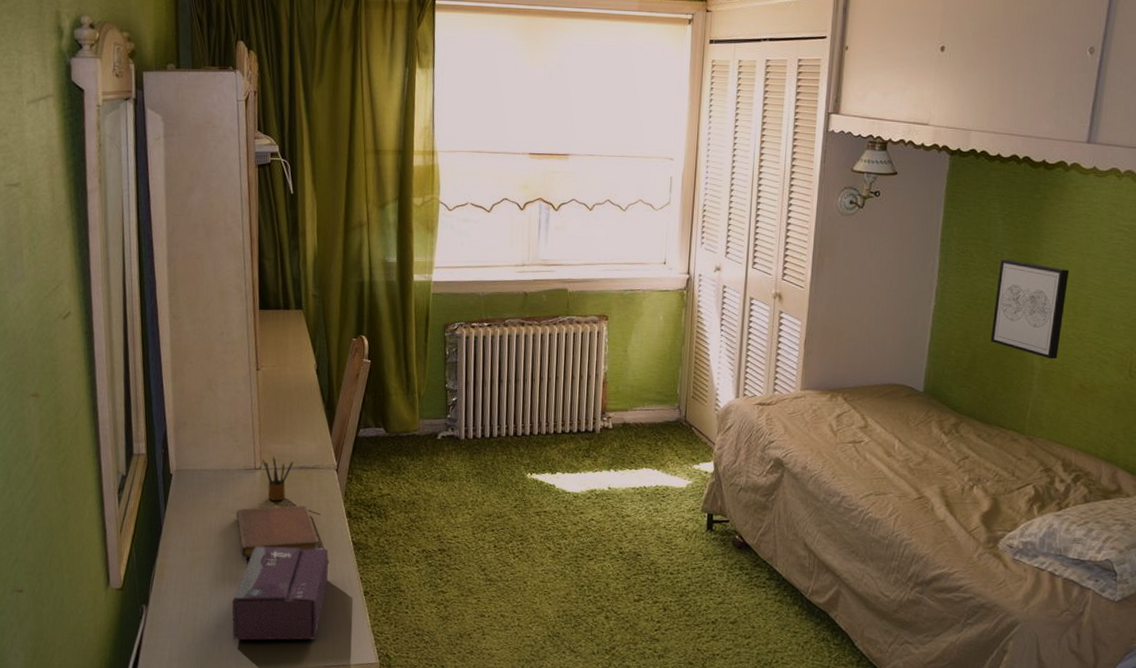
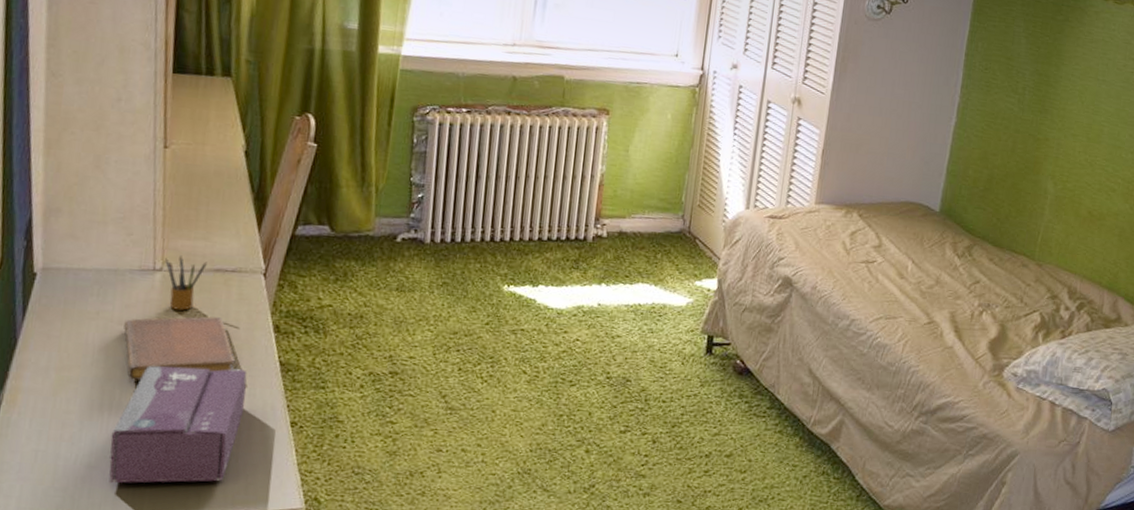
wall art: present [990,259,1070,360] -> none [1007,79,1086,185]

